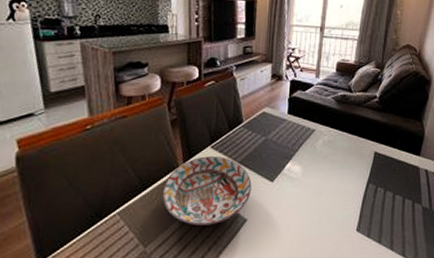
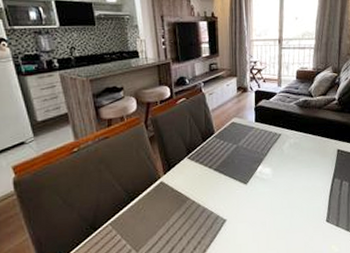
decorative bowl: present [162,156,252,226] -> none [148,166,228,229]

